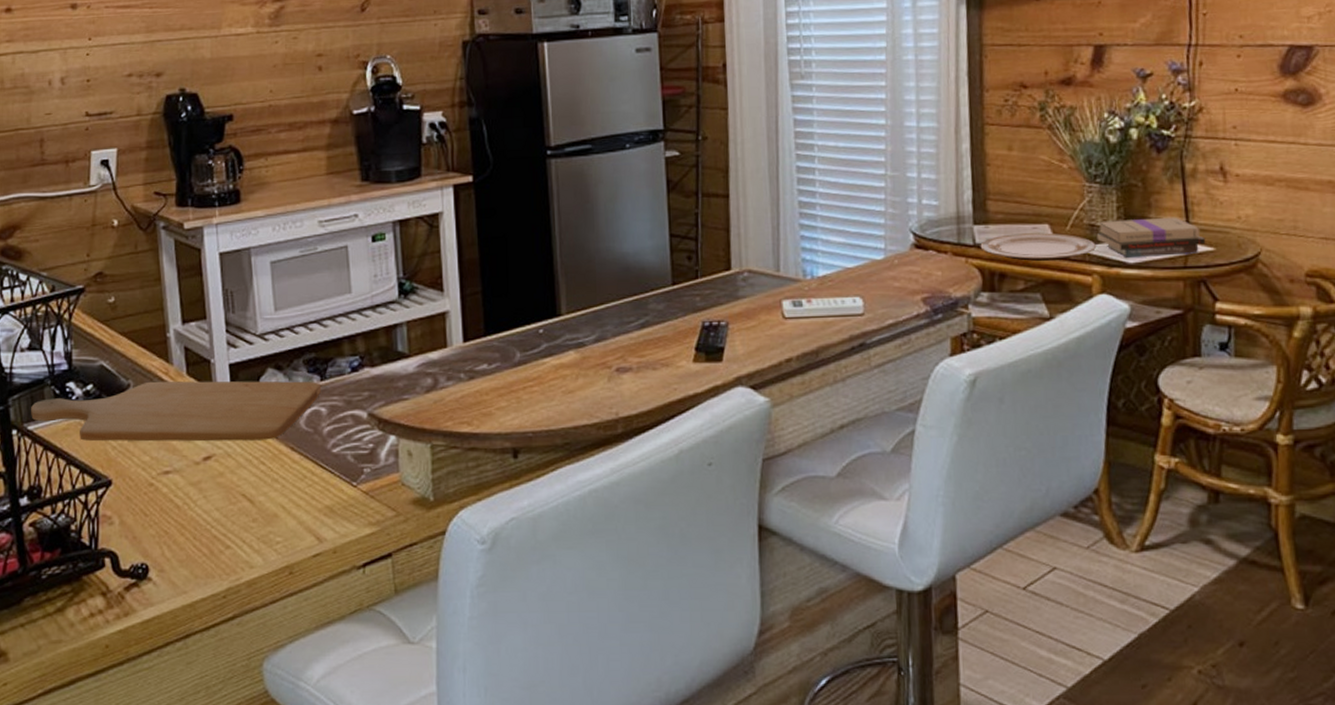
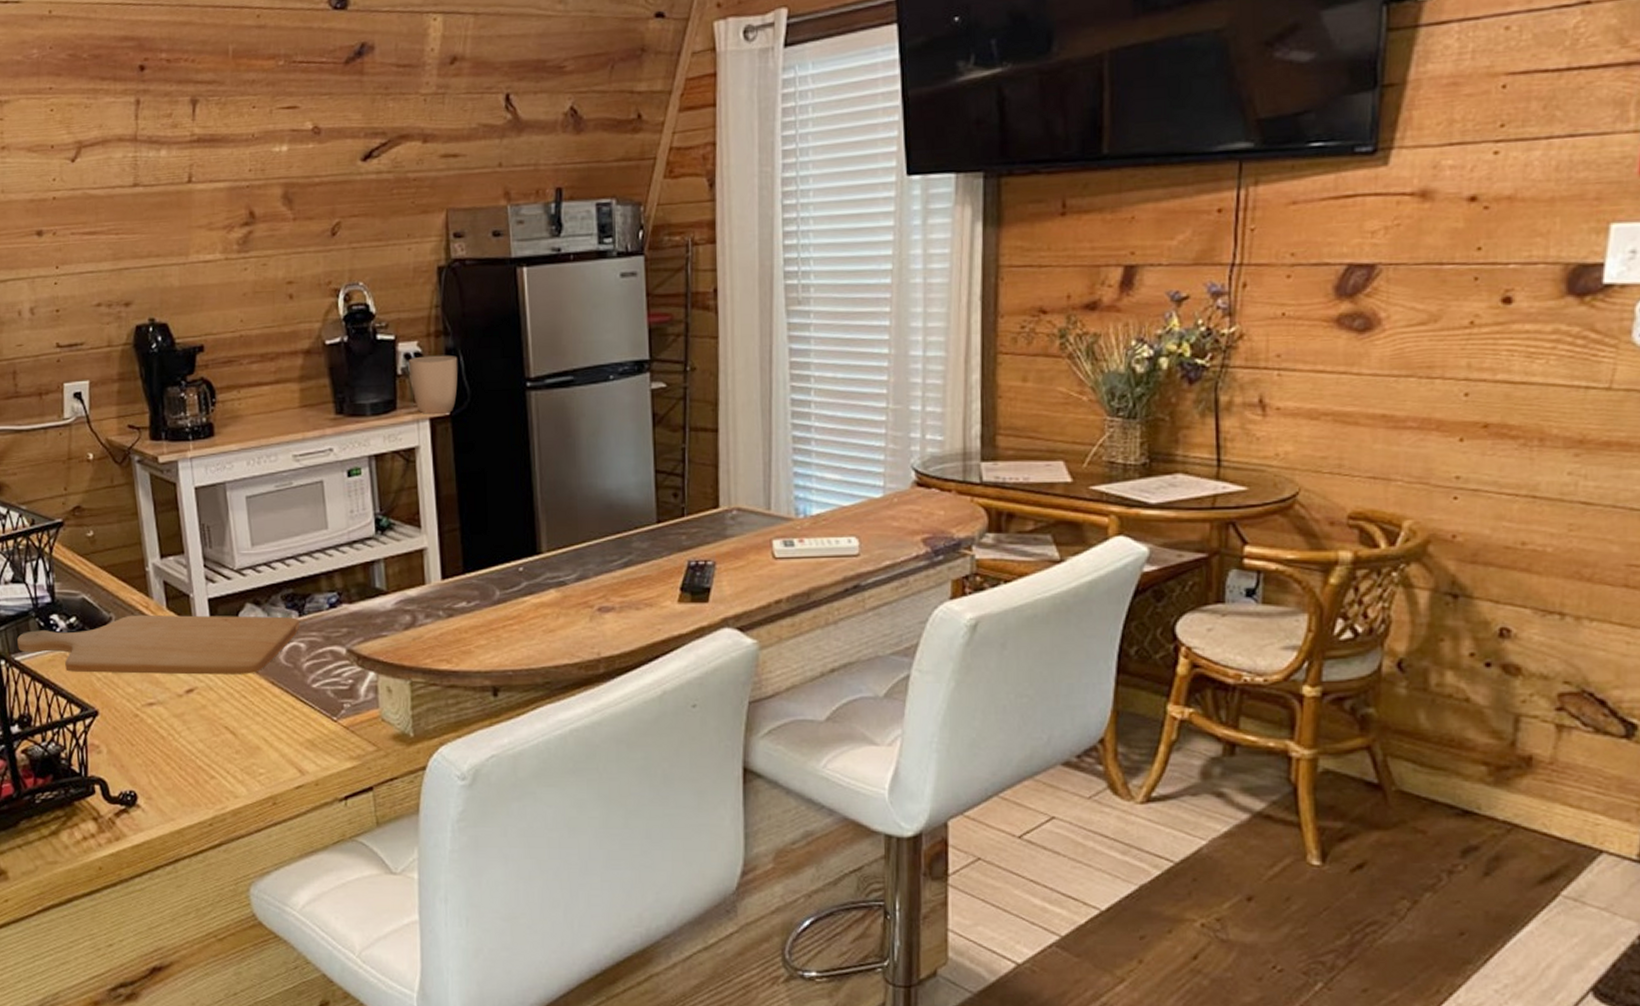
cup: none [433,124,482,181] -> present [408,355,459,414]
plate: present [980,233,1097,261] -> none [987,470,1116,500]
books: present [1096,217,1206,257] -> none [1116,453,1238,497]

